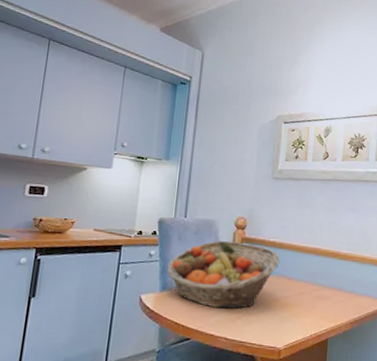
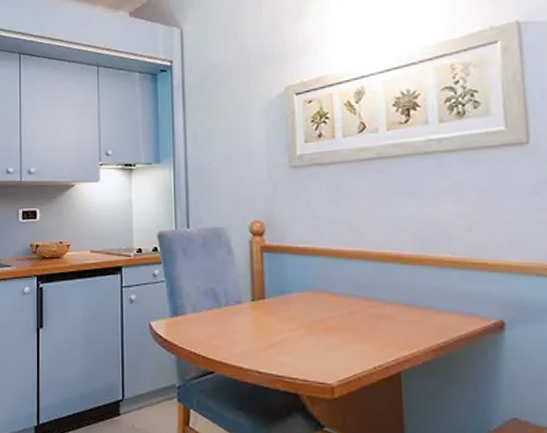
fruit basket: present [166,240,280,309] -> none [175,251,316,335]

